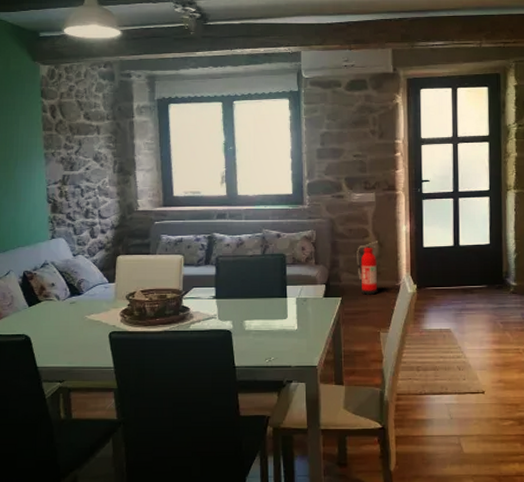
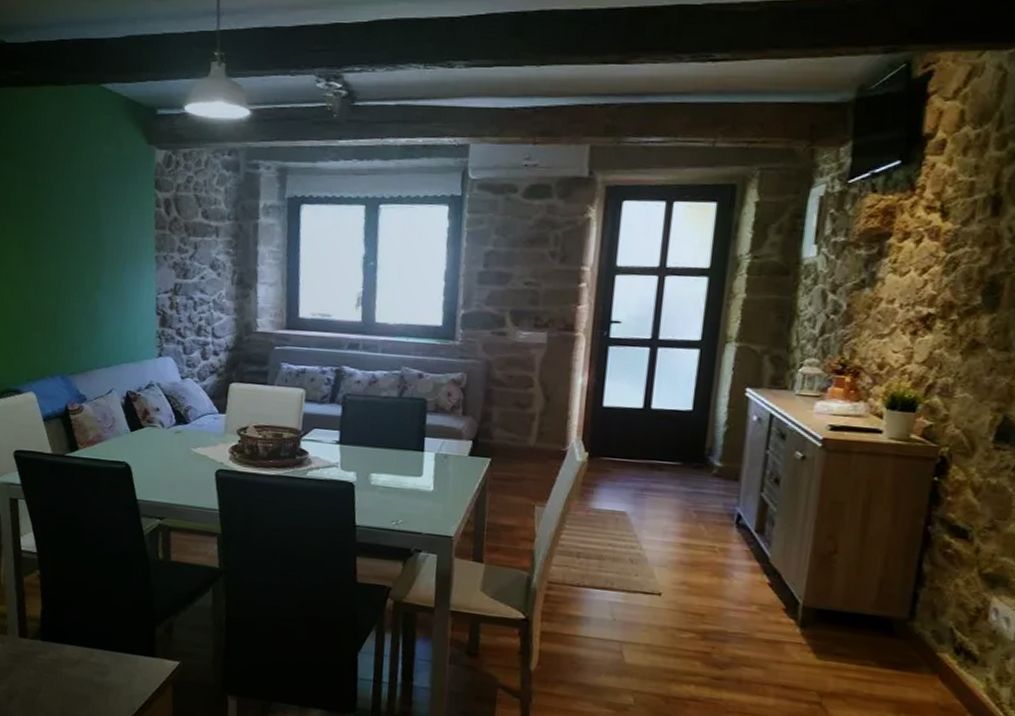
fire extinguisher: present [357,241,378,295] -> none [514,393,544,459]

